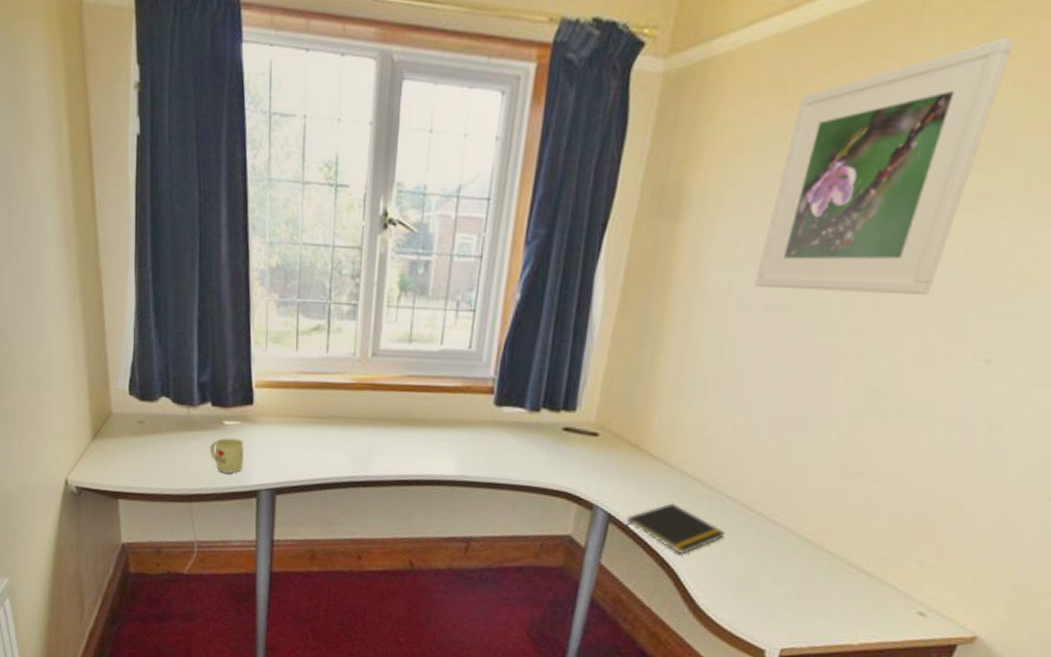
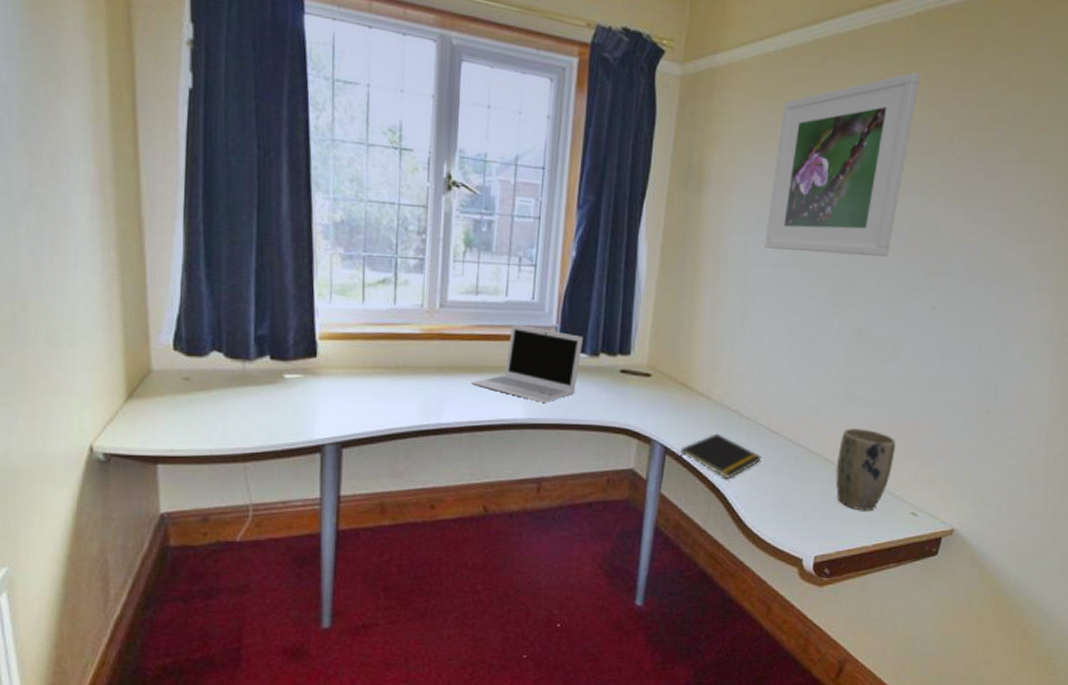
mug: present [209,438,244,474] -> none [267,392,306,429]
laptop: none [401,374,523,460] -> present [471,324,583,403]
plant pot: none [818,506,908,605] -> present [835,427,896,511]

